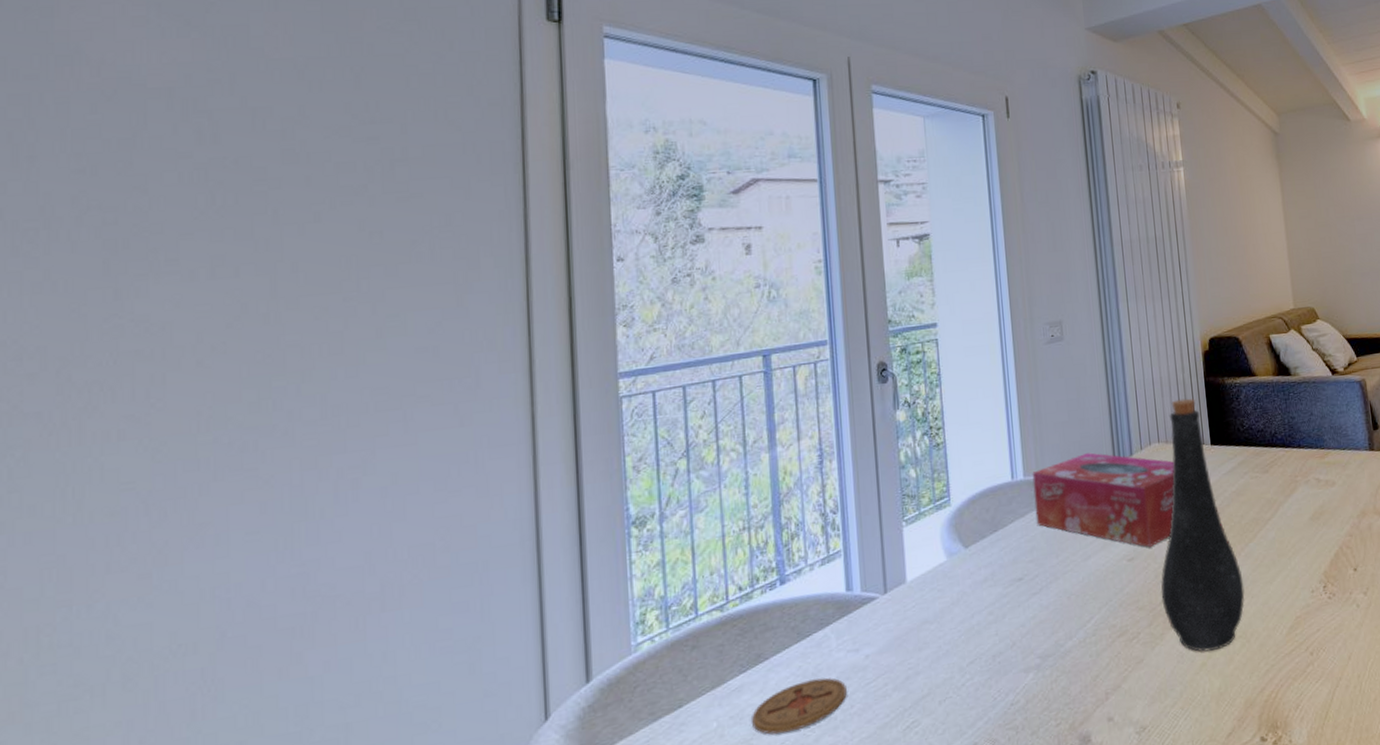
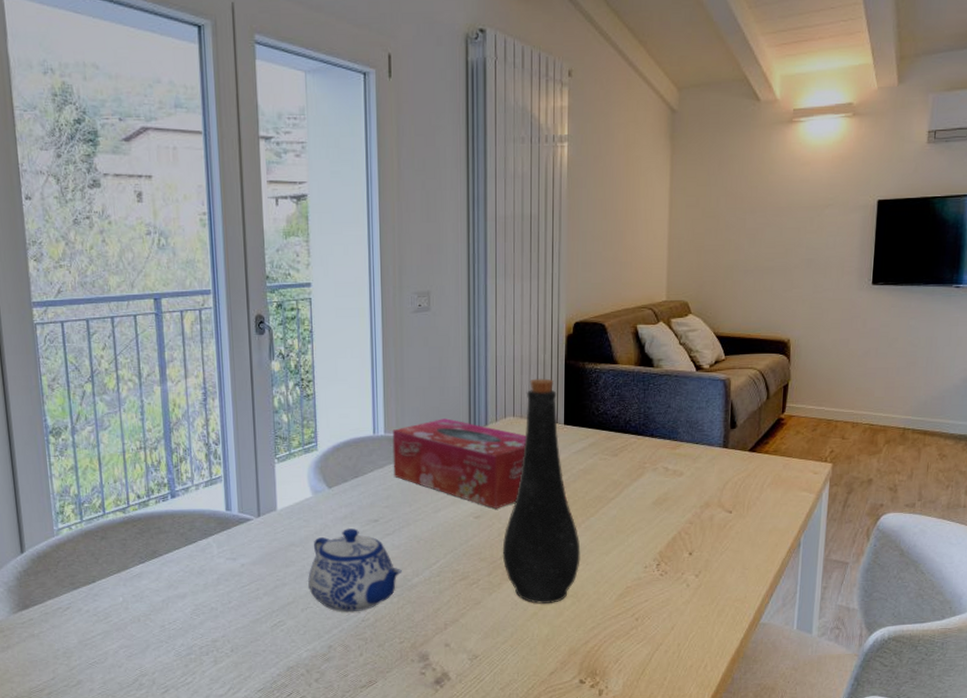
coaster: present [752,677,847,735] -> none [150,577,226,614]
teapot: none [944,592,1053,698] -> present [307,528,402,613]

